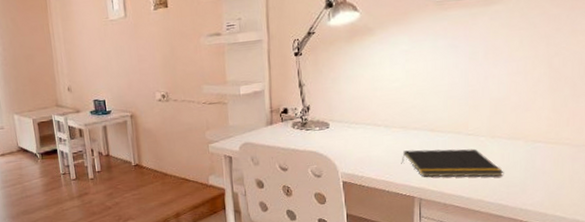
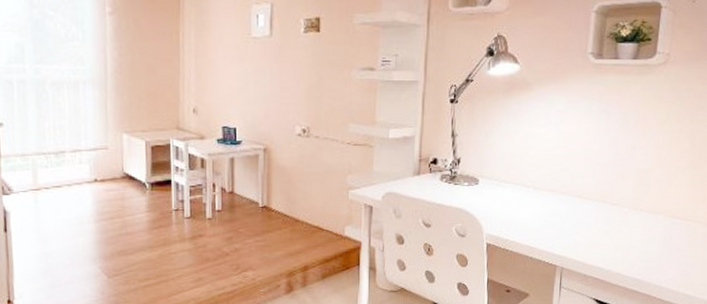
notepad: present [402,148,504,177] -> none [548,215,643,251]

